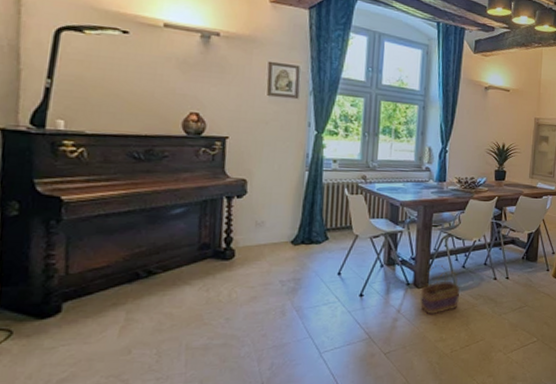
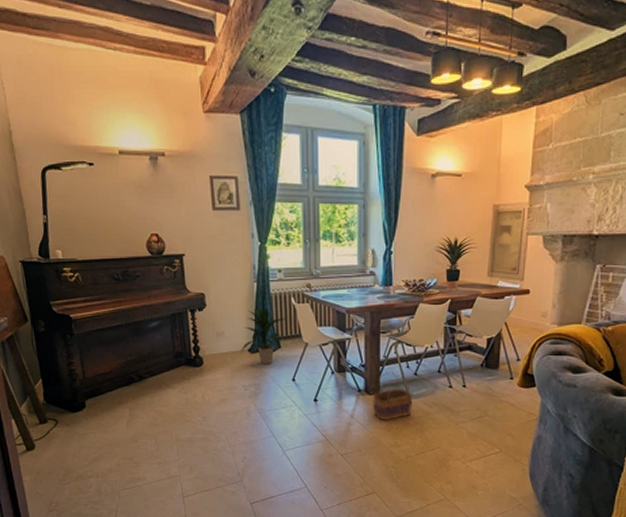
indoor plant: none [282,196,338,257] -> present [241,306,287,364]

